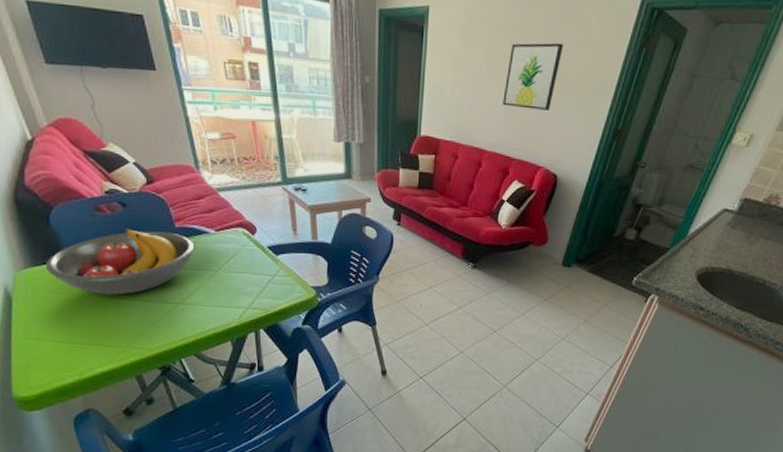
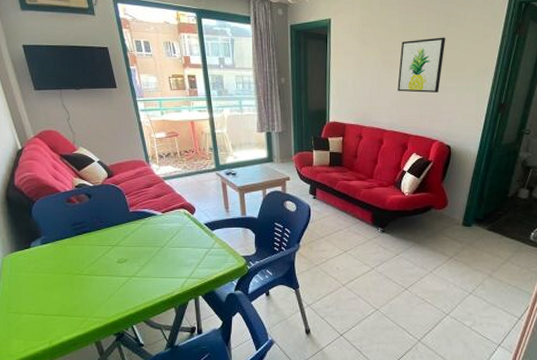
fruit bowl: present [45,228,195,295] -> none [26,215,145,272]

